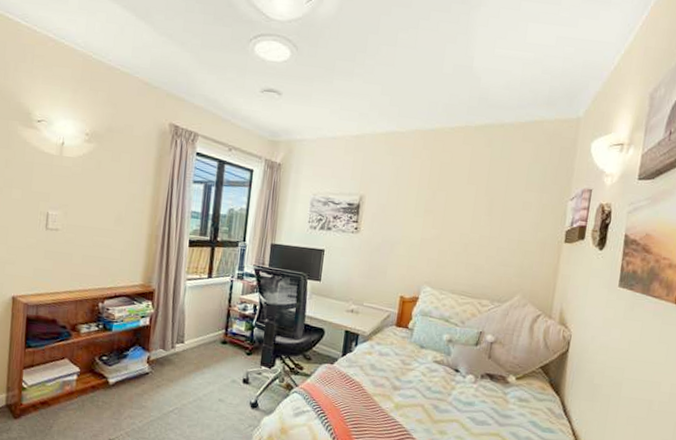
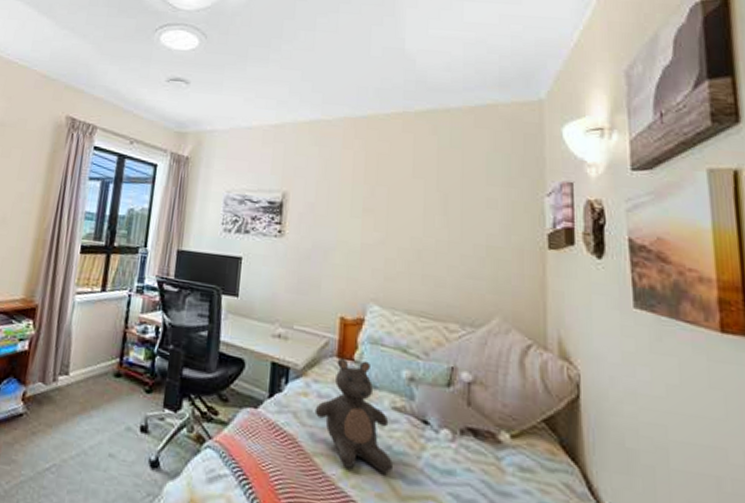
teddy bear: none [376,326,431,406] -> present [314,357,392,474]

